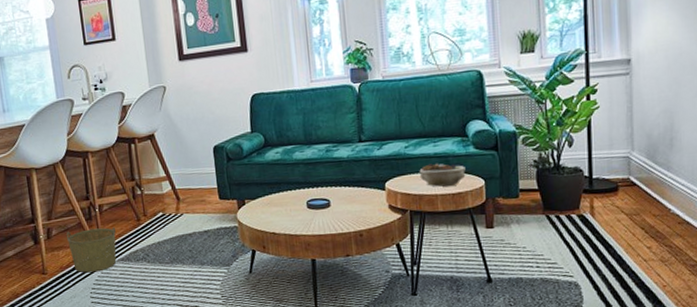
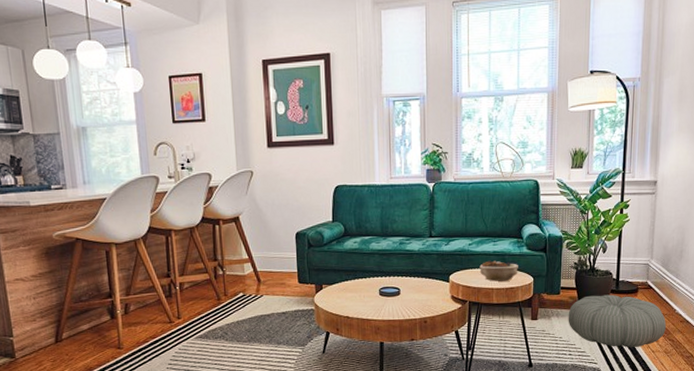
basket: present [66,227,117,273] -> none [144,305,196,349]
pouf: none [531,194,659,257] -> present [568,294,666,348]

